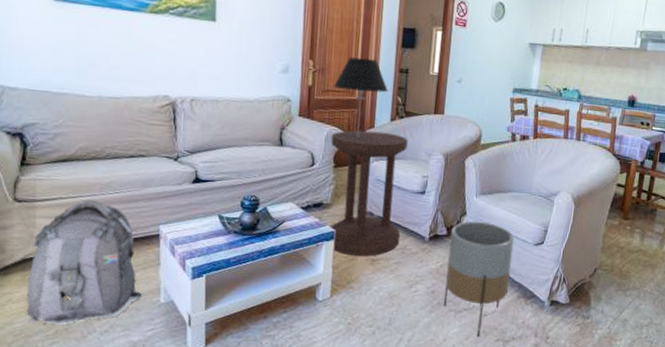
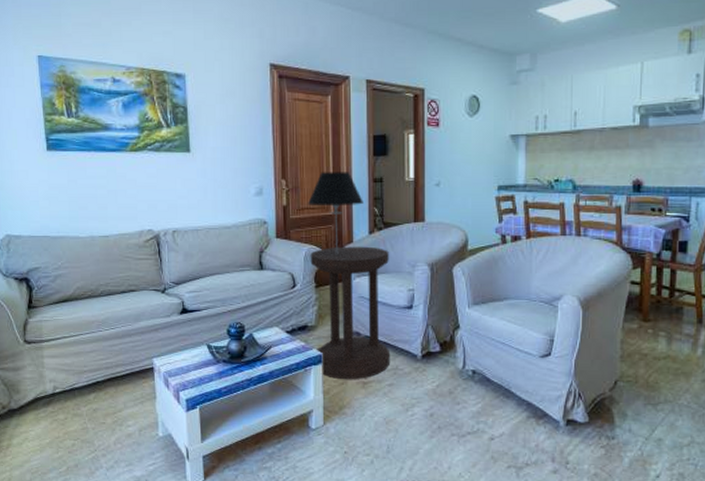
backpack: present [26,199,143,326] -> none [40,336,143,462]
planter: present [444,221,515,337] -> none [445,334,517,463]

